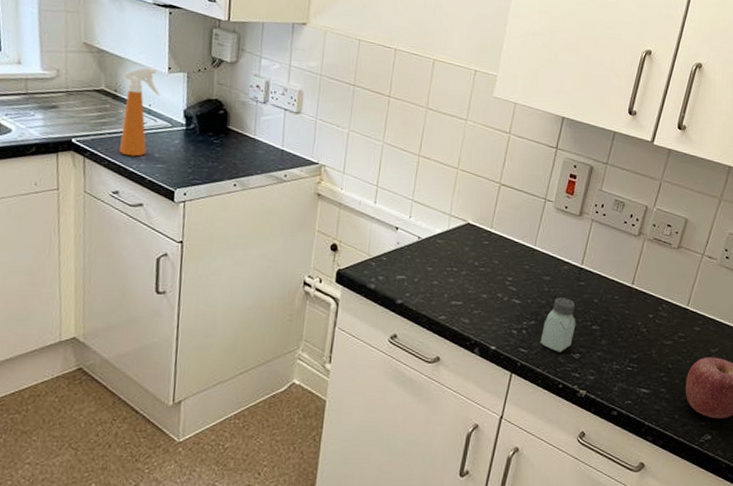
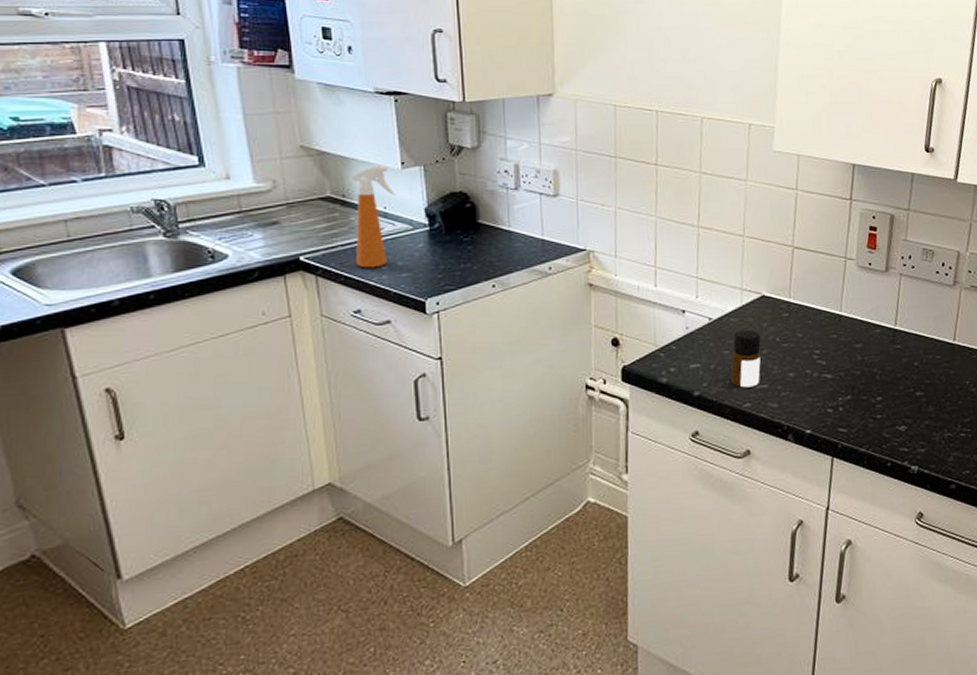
bottle: none [431,251,462,303] -> present [731,329,761,388]
saltshaker: present [540,297,576,352] -> none [860,365,898,427]

